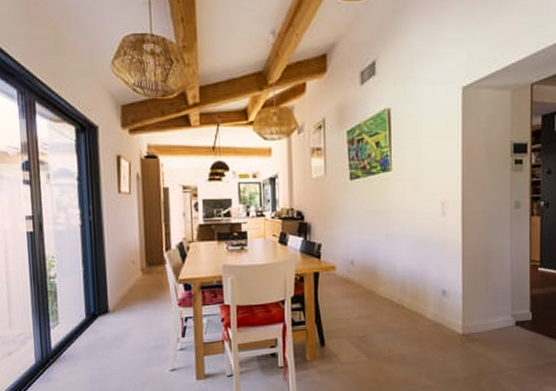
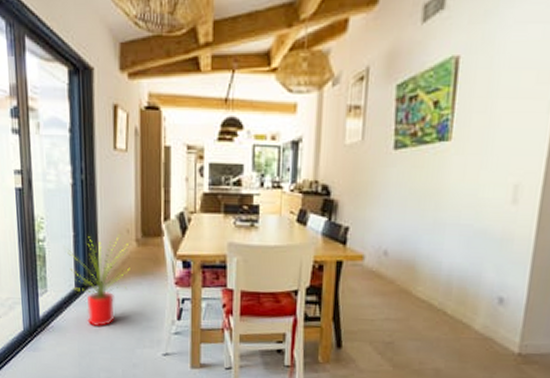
house plant: none [78,266,137,352] -> present [67,235,130,328]

